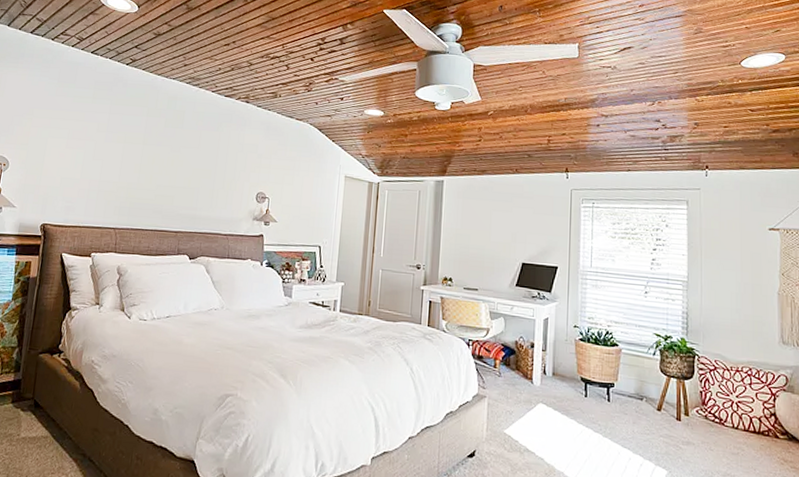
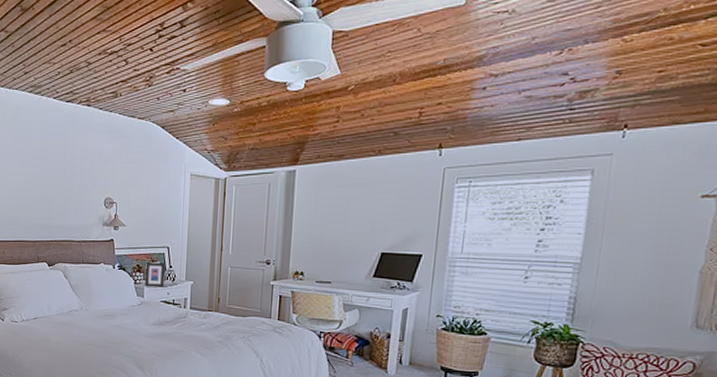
picture frame: none [293,261,316,288] -> present [145,262,165,287]

